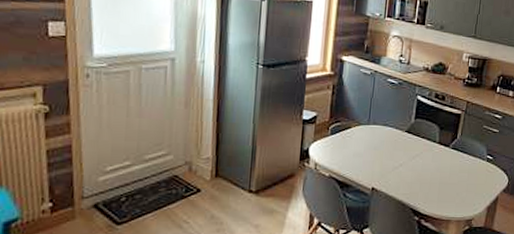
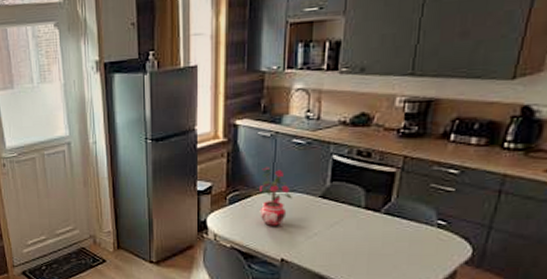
potted plant: none [356,100,384,158] -> present [259,165,292,227]

